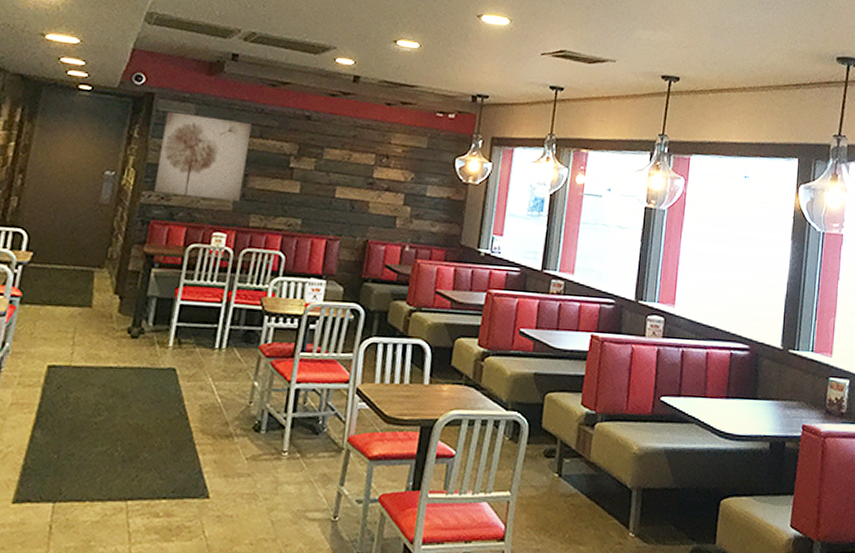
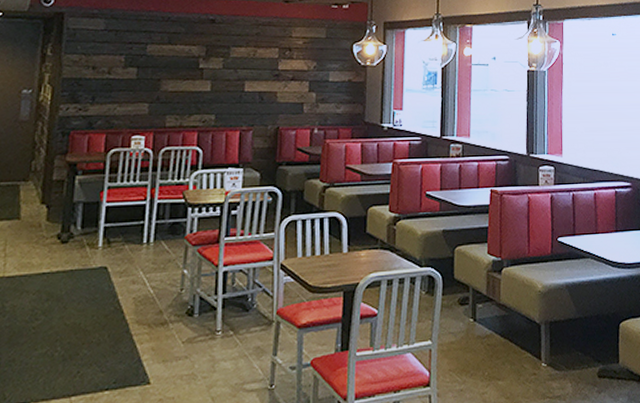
wall art: present [153,111,251,202] -> none [71,28,159,105]

